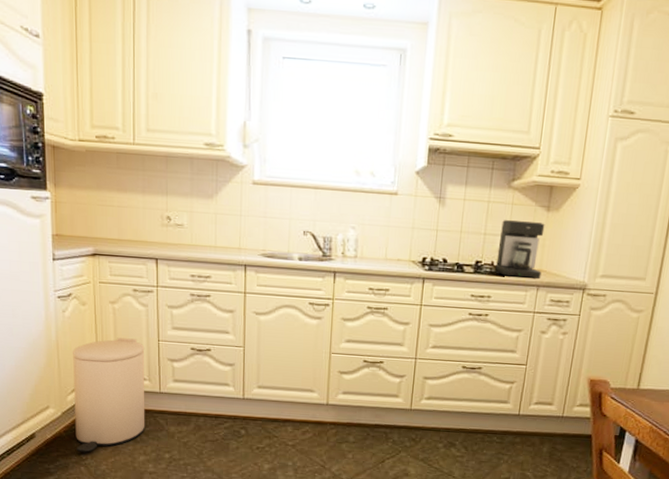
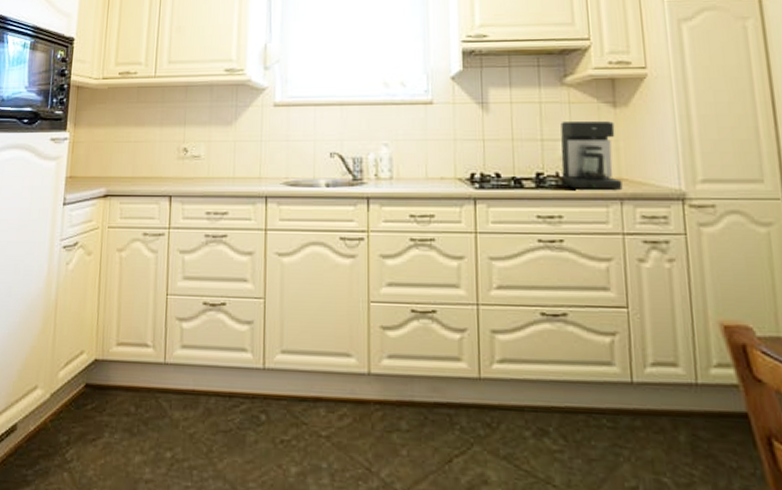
pedal bin: present [73,337,145,453] -> none [61,293,151,451]

